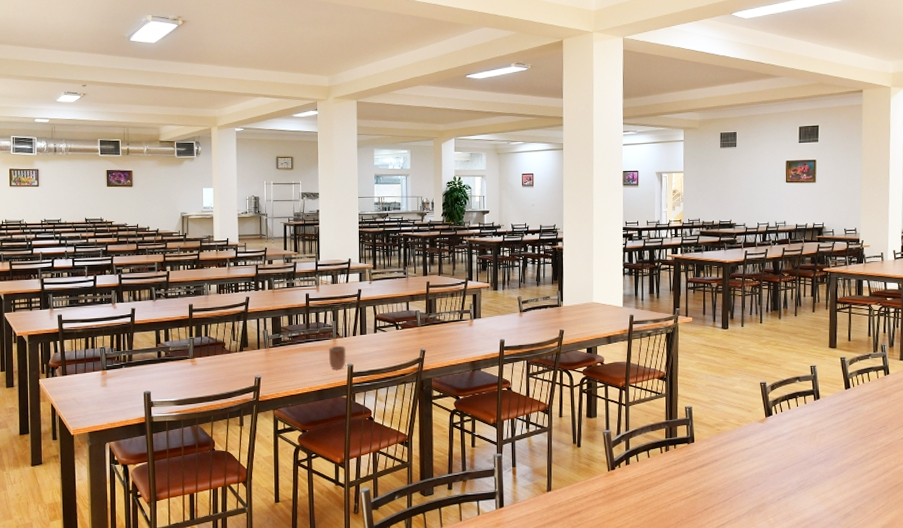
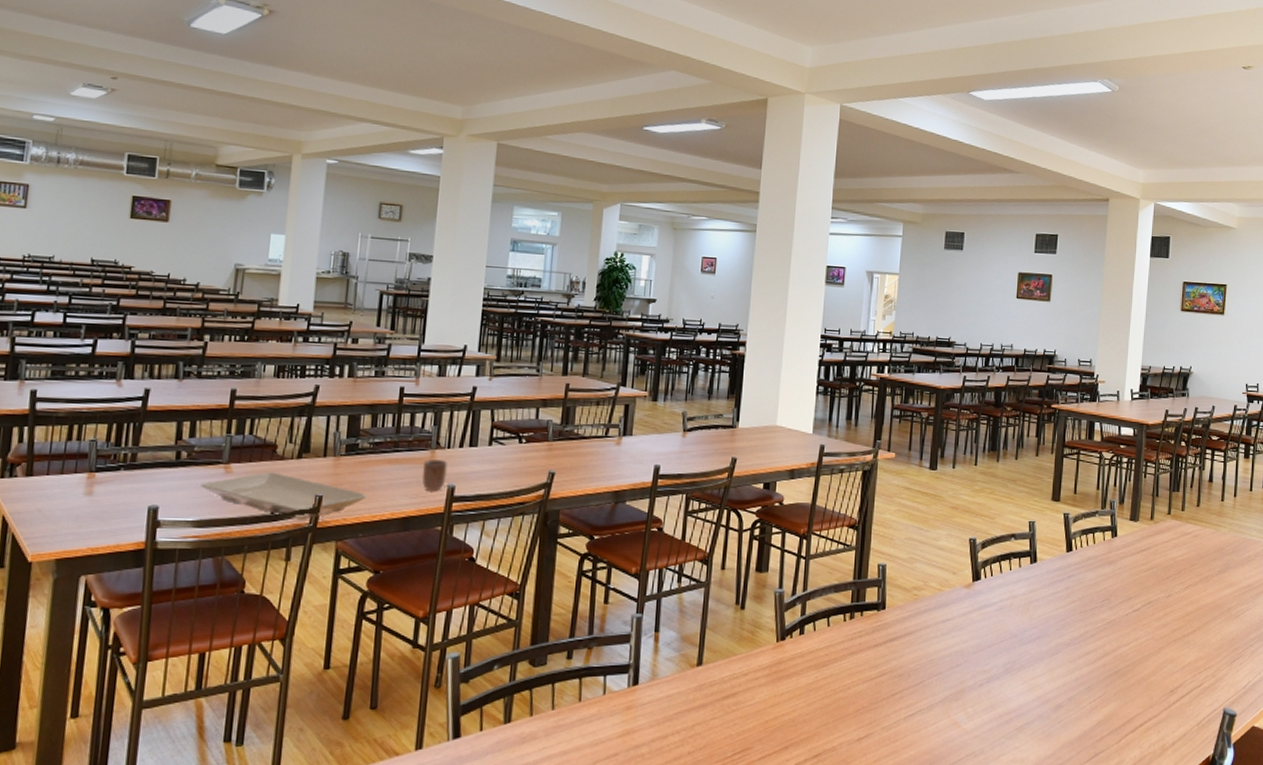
tray: none [177,362,291,396] -> present [201,472,367,520]

